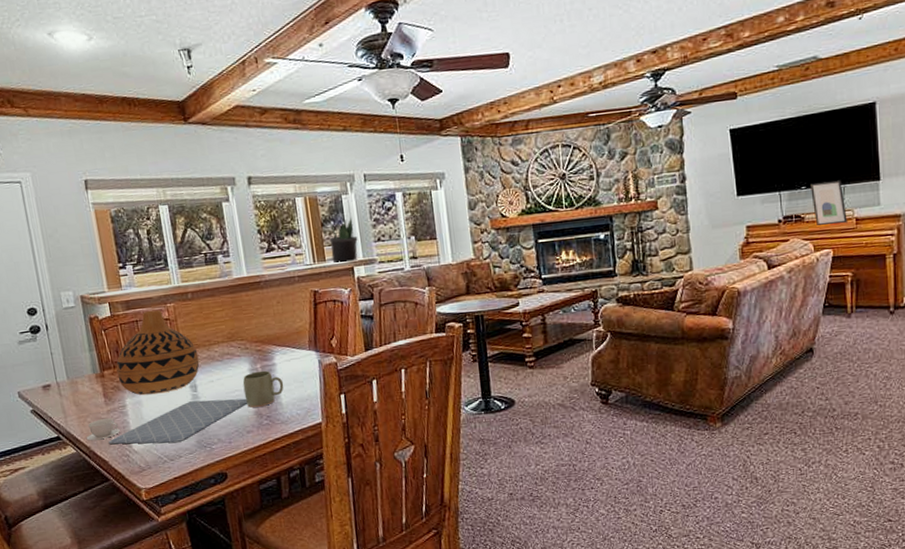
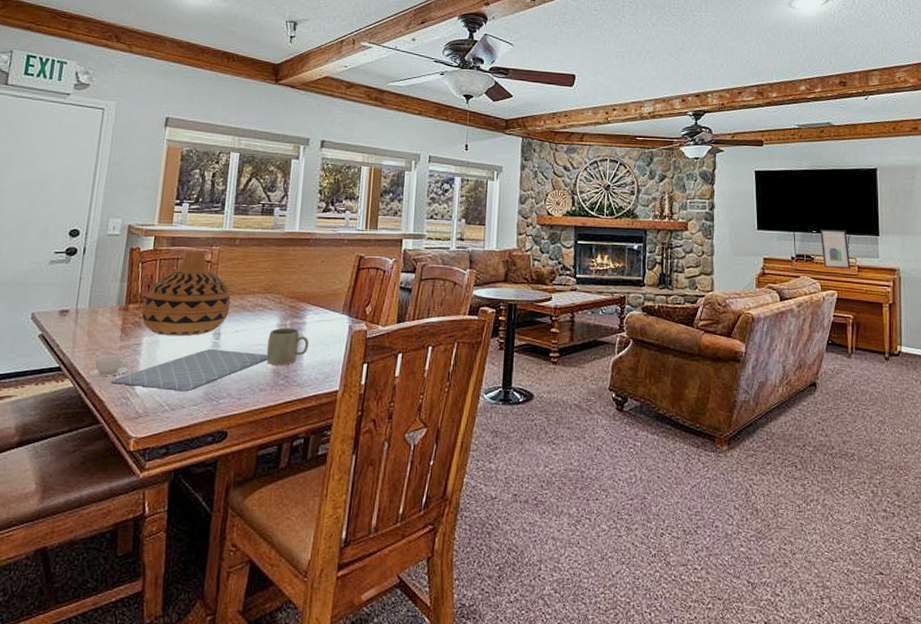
planter: present [329,218,358,263] -> none [384,192,412,234]

